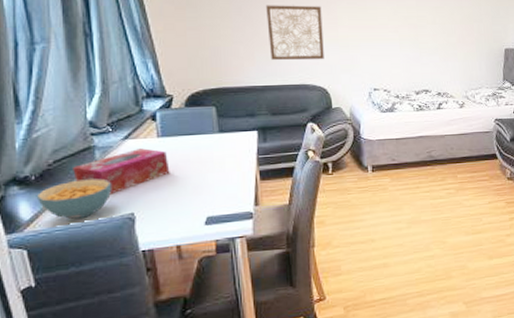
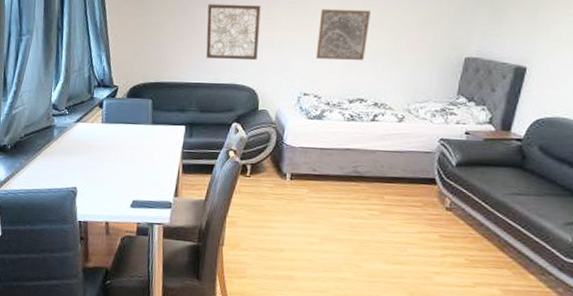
cereal bowl: present [36,179,112,220] -> none [9,153,63,186]
tissue box: present [73,148,170,195] -> none [37,131,108,169]
wall art: none [379,9,424,56] -> present [315,9,371,61]

